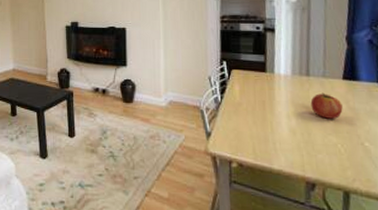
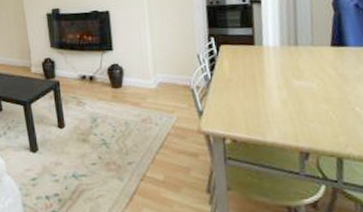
fruit: present [310,92,343,119] -> none [300,61,333,87]

